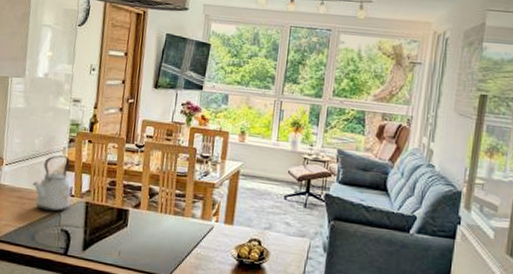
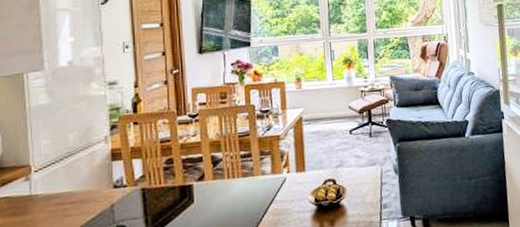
kettle: present [32,155,71,212] -> none [73,145,122,211]

